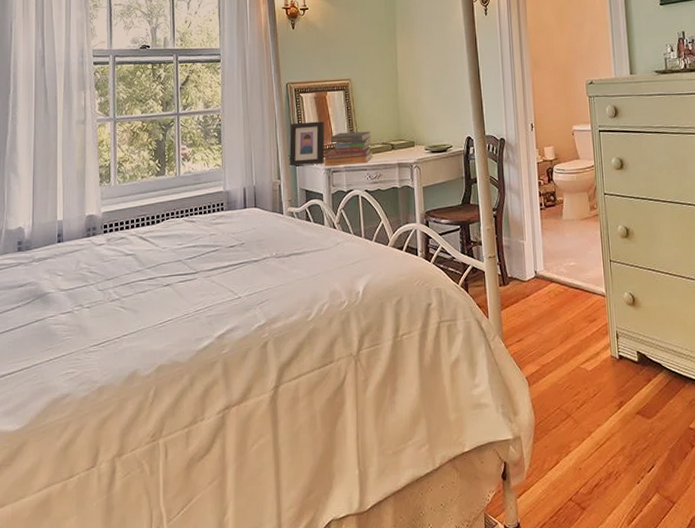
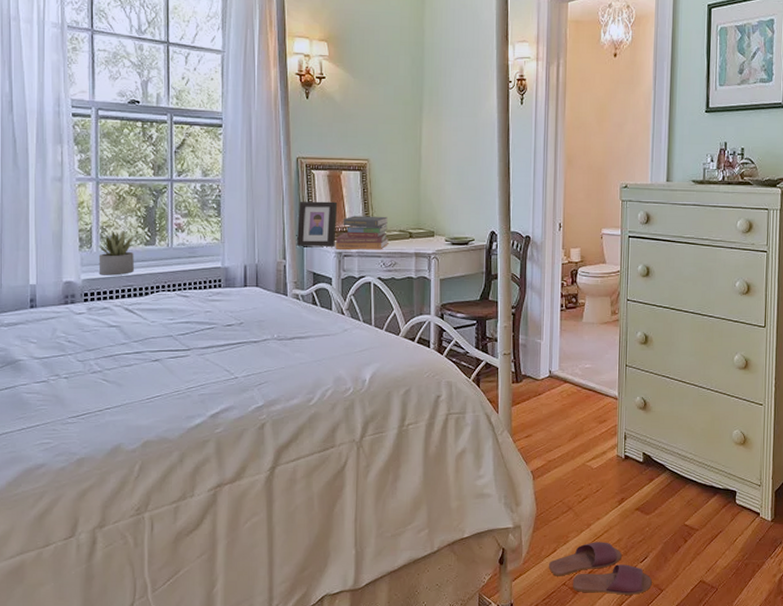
succulent plant: none [115,164,147,207] -> present [97,230,134,276]
slippers: none [553,450,662,510] -> present [549,542,652,595]

